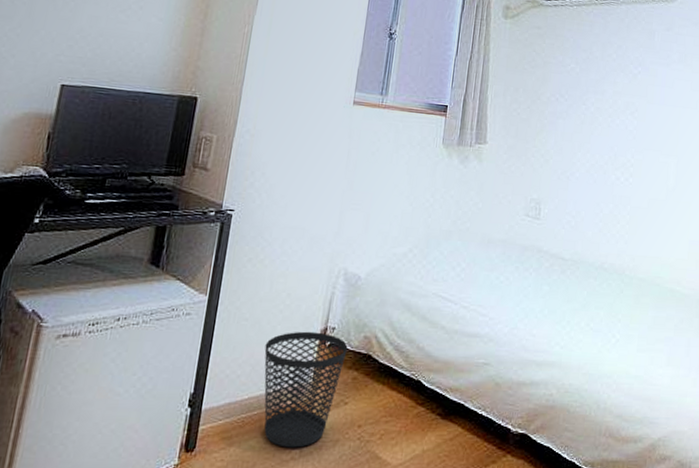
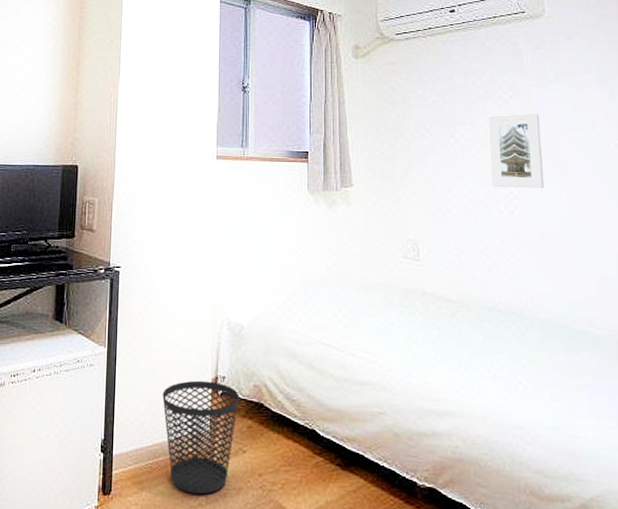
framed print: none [613,88,662,160] -> present [488,113,544,189]

